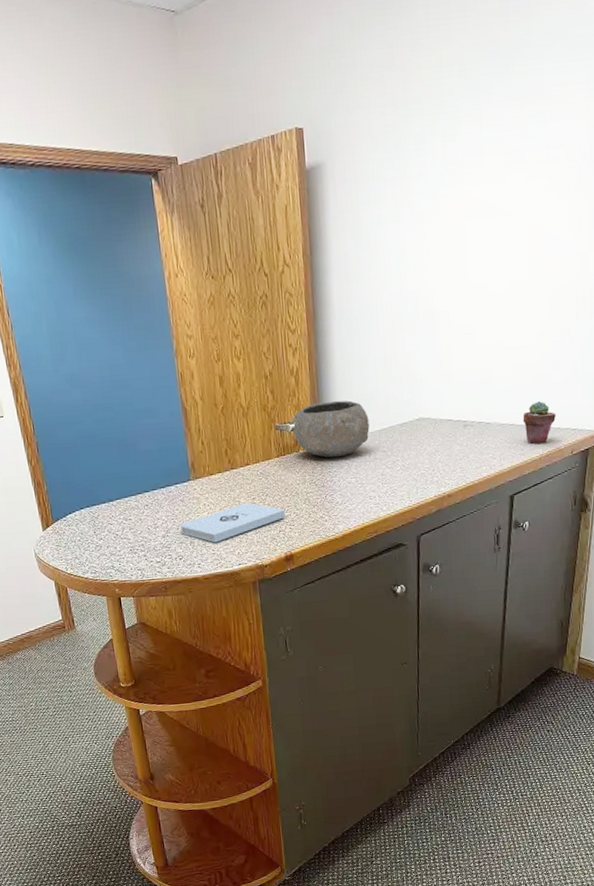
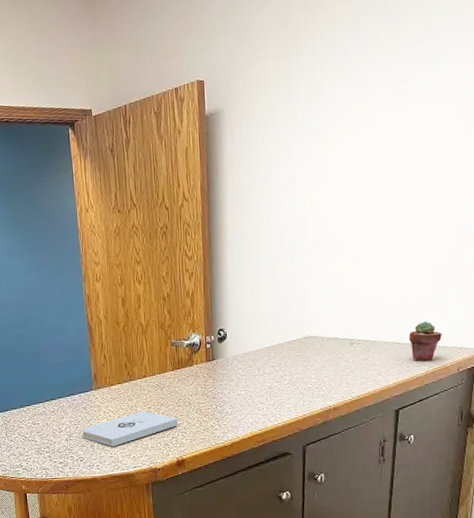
bowl: present [293,400,370,458] -> none [188,319,259,372]

